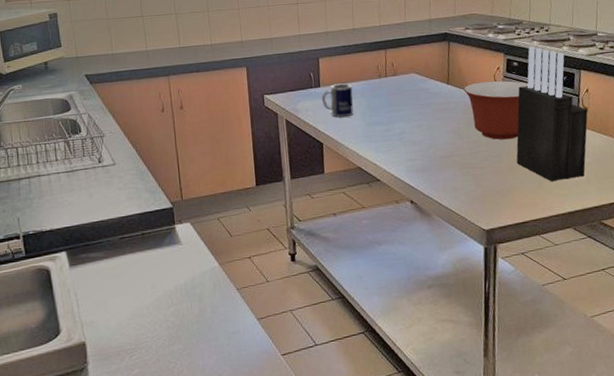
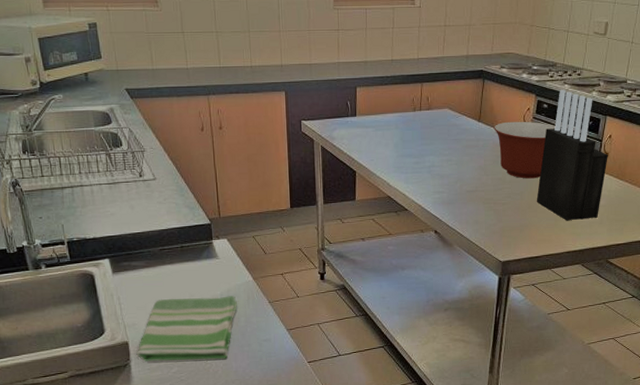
dish towel: none [94,284,203,364] -> present [136,296,237,362]
mug: present [321,83,354,118] -> none [357,114,388,148]

